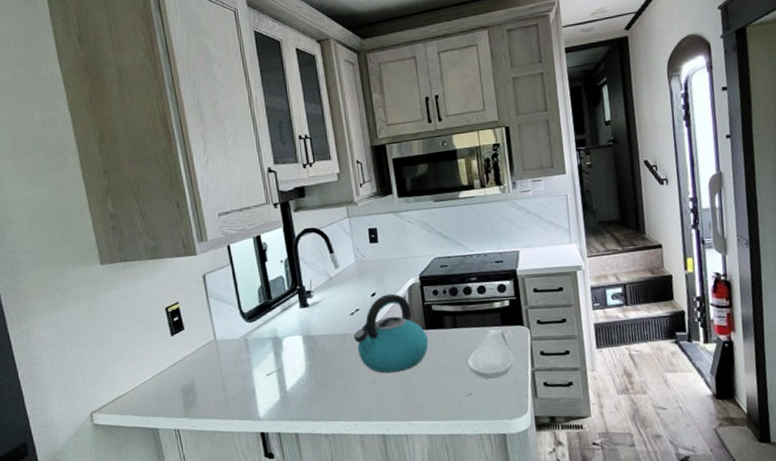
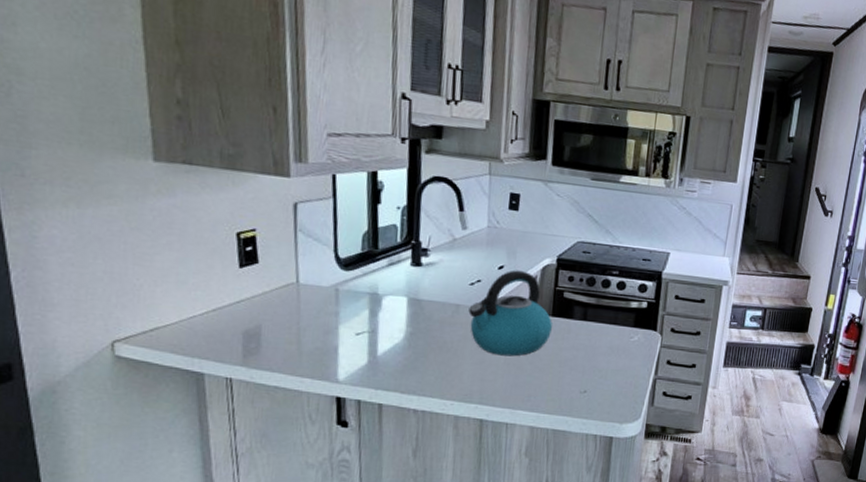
spoon rest: present [467,329,514,379] -> none [589,329,638,380]

